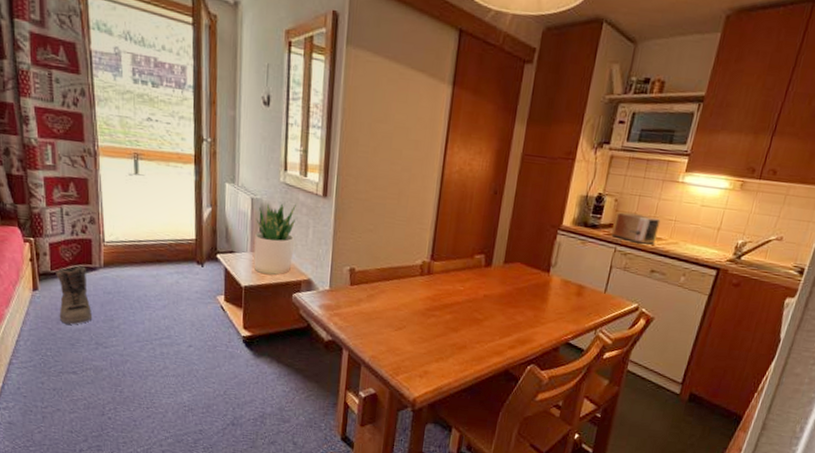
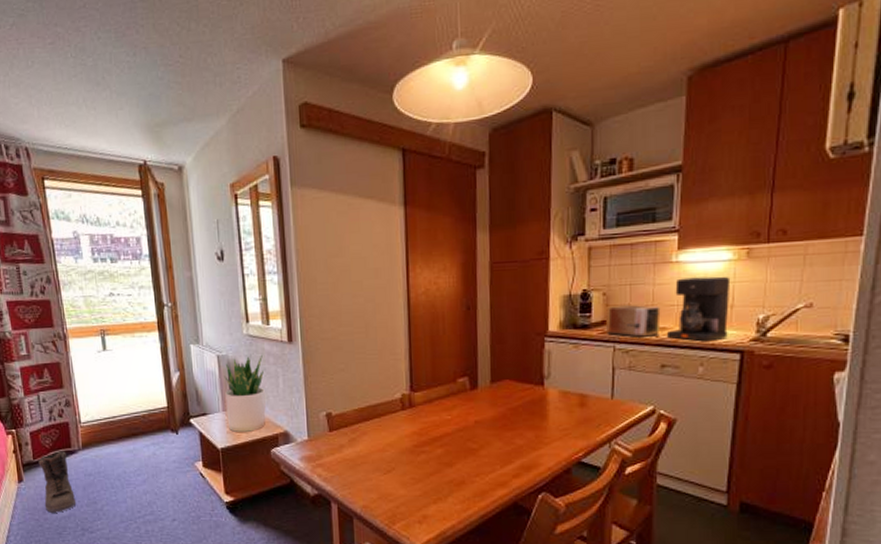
coffee maker: none [661,197,723,257] -> present [667,276,731,342]

